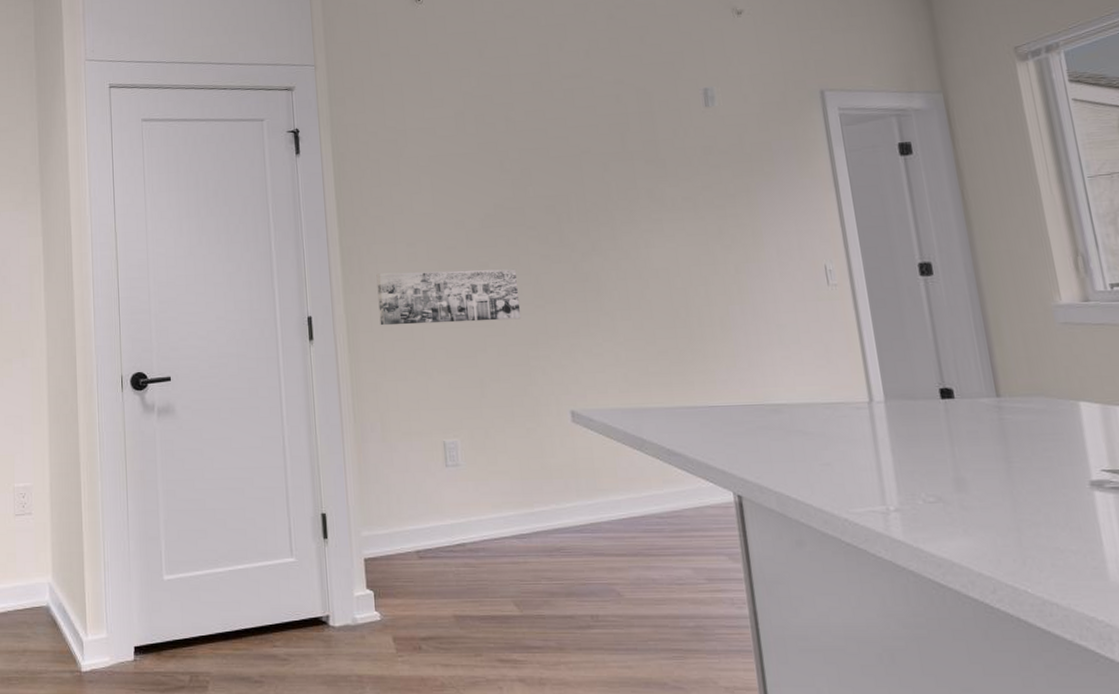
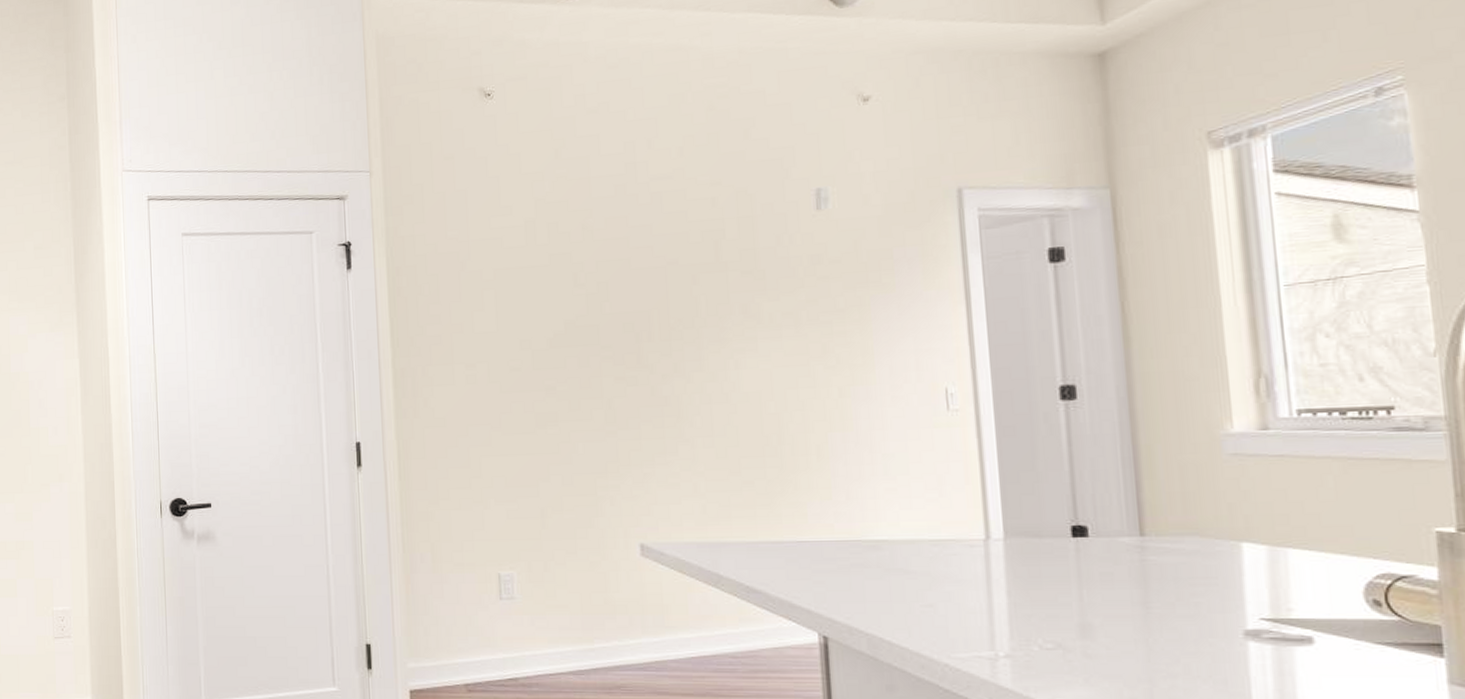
wall art: present [376,268,522,326] -> none [431,392,590,452]

